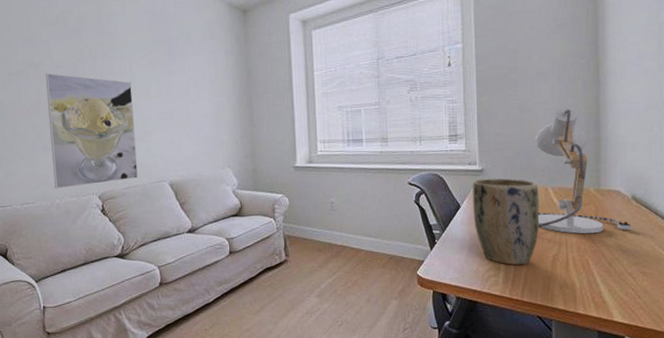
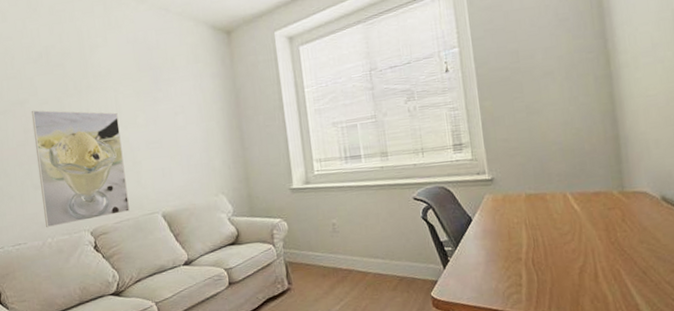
plant pot: present [473,178,540,265] -> none [483,186,561,280]
desk lamp: present [535,107,632,234] -> none [547,105,665,242]

